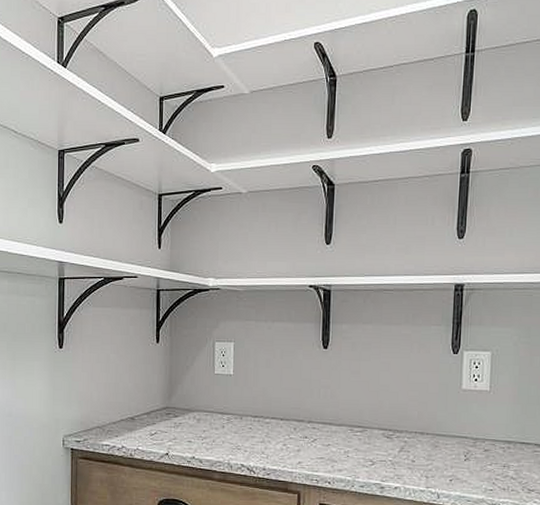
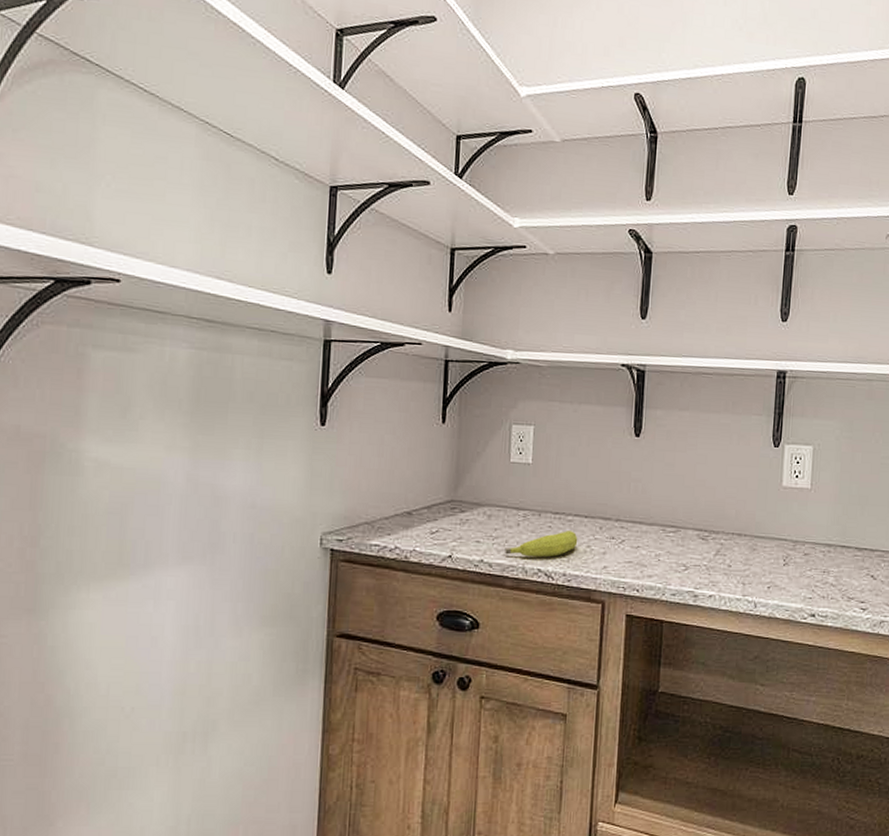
fruit: none [212,431,275,454] -> present [505,531,578,558]

